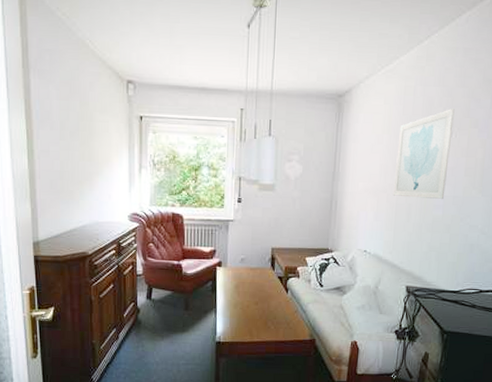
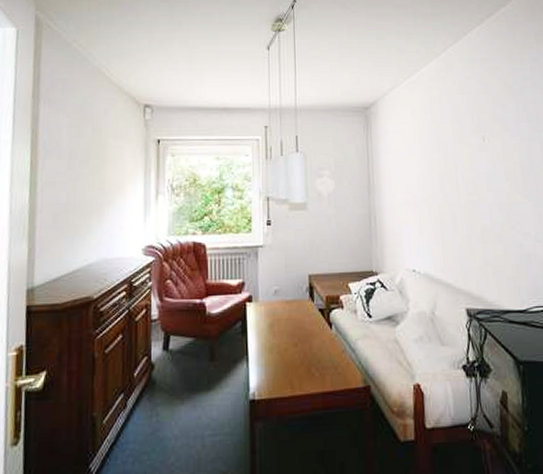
wall art: present [393,109,455,200] -> none [431,115,489,208]

